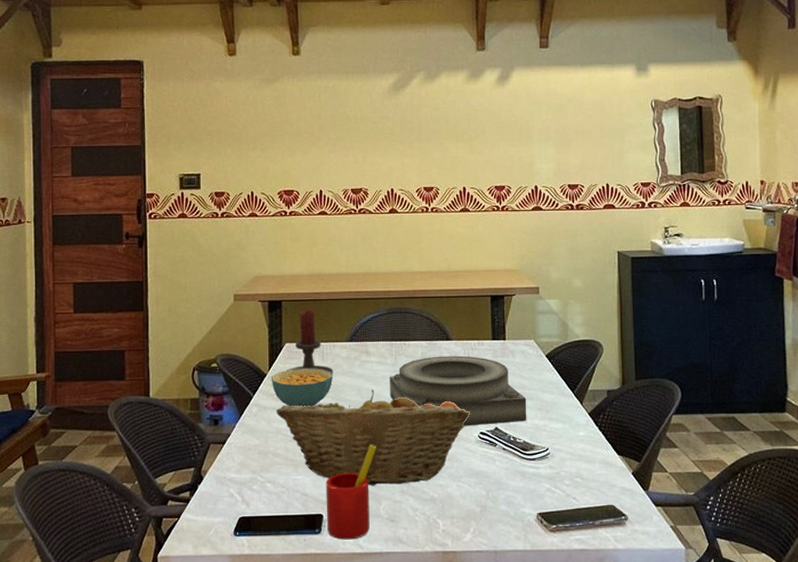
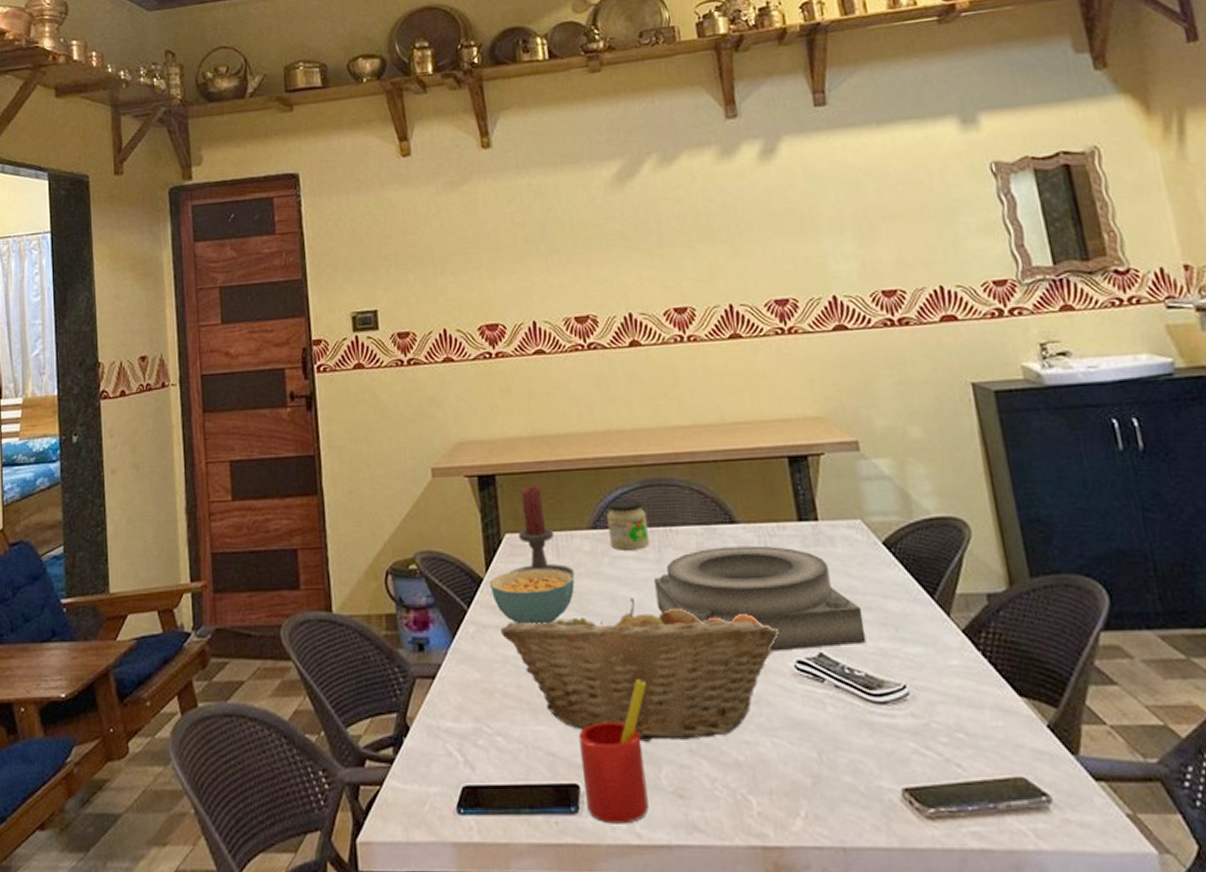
jar: none [361,321,389,357] -> present [607,499,650,550]

